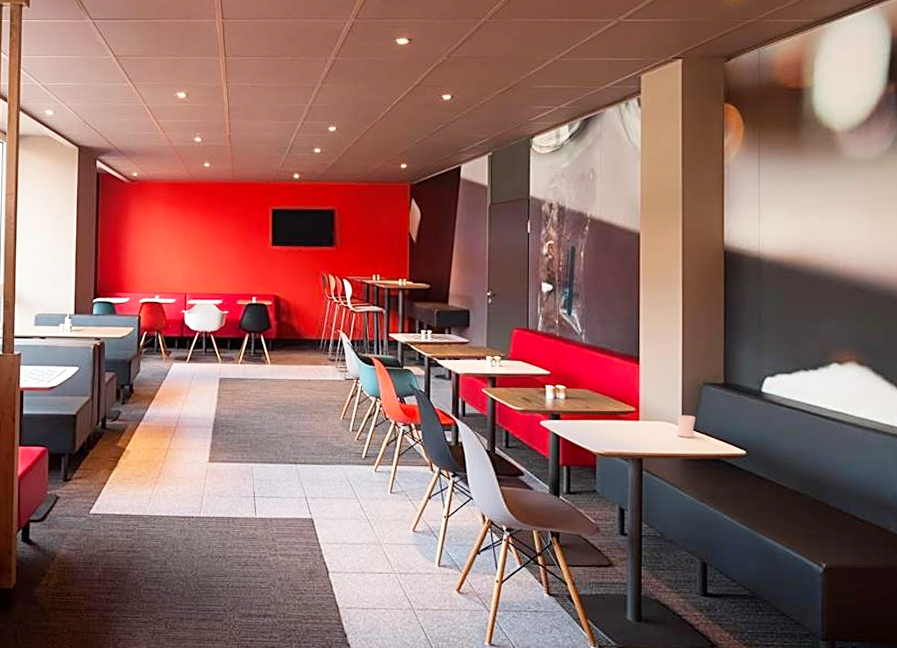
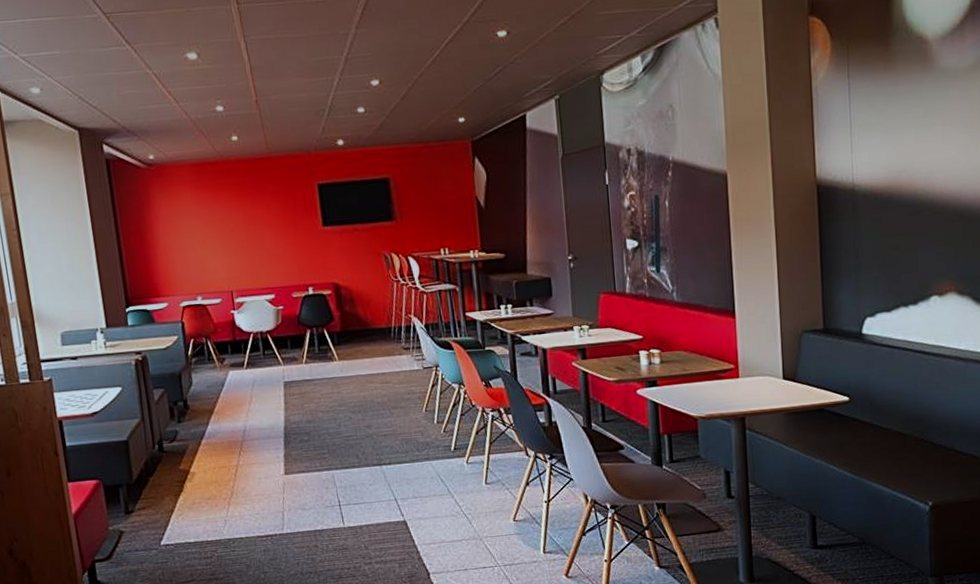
mug: present [676,414,695,438] -> none [778,366,797,391]

